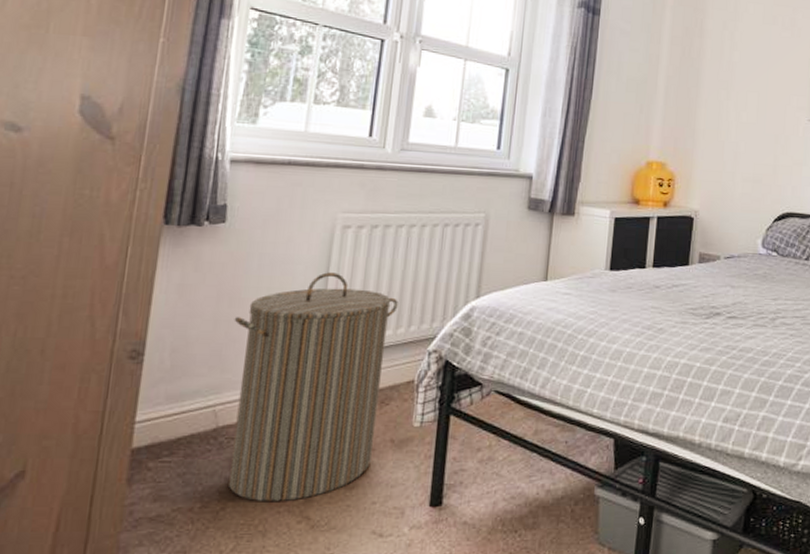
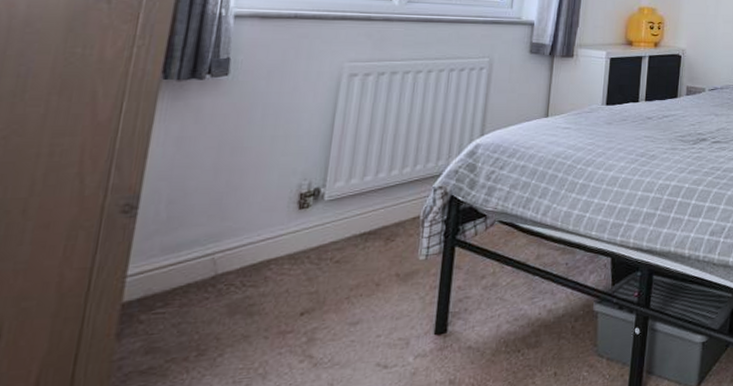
laundry hamper: present [227,272,398,502] -> none [226,118,405,345]

